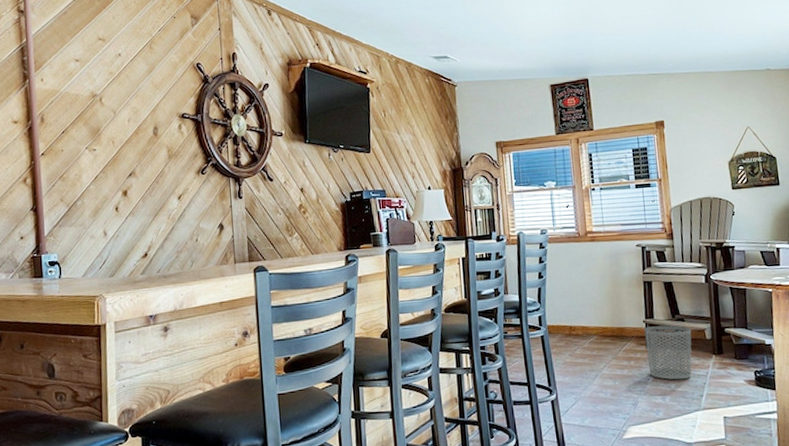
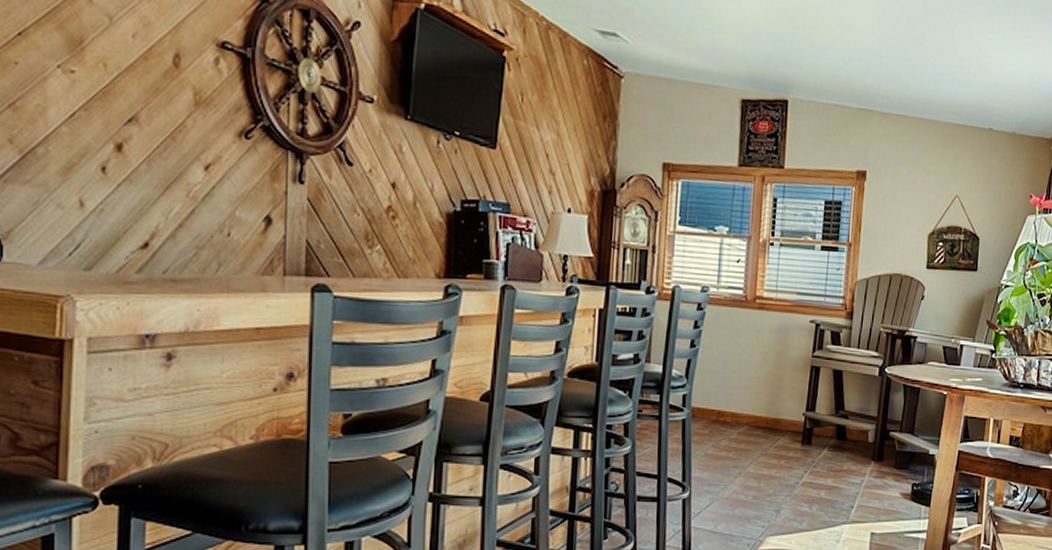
waste bin: present [645,325,692,380] -> none [799,421,854,487]

